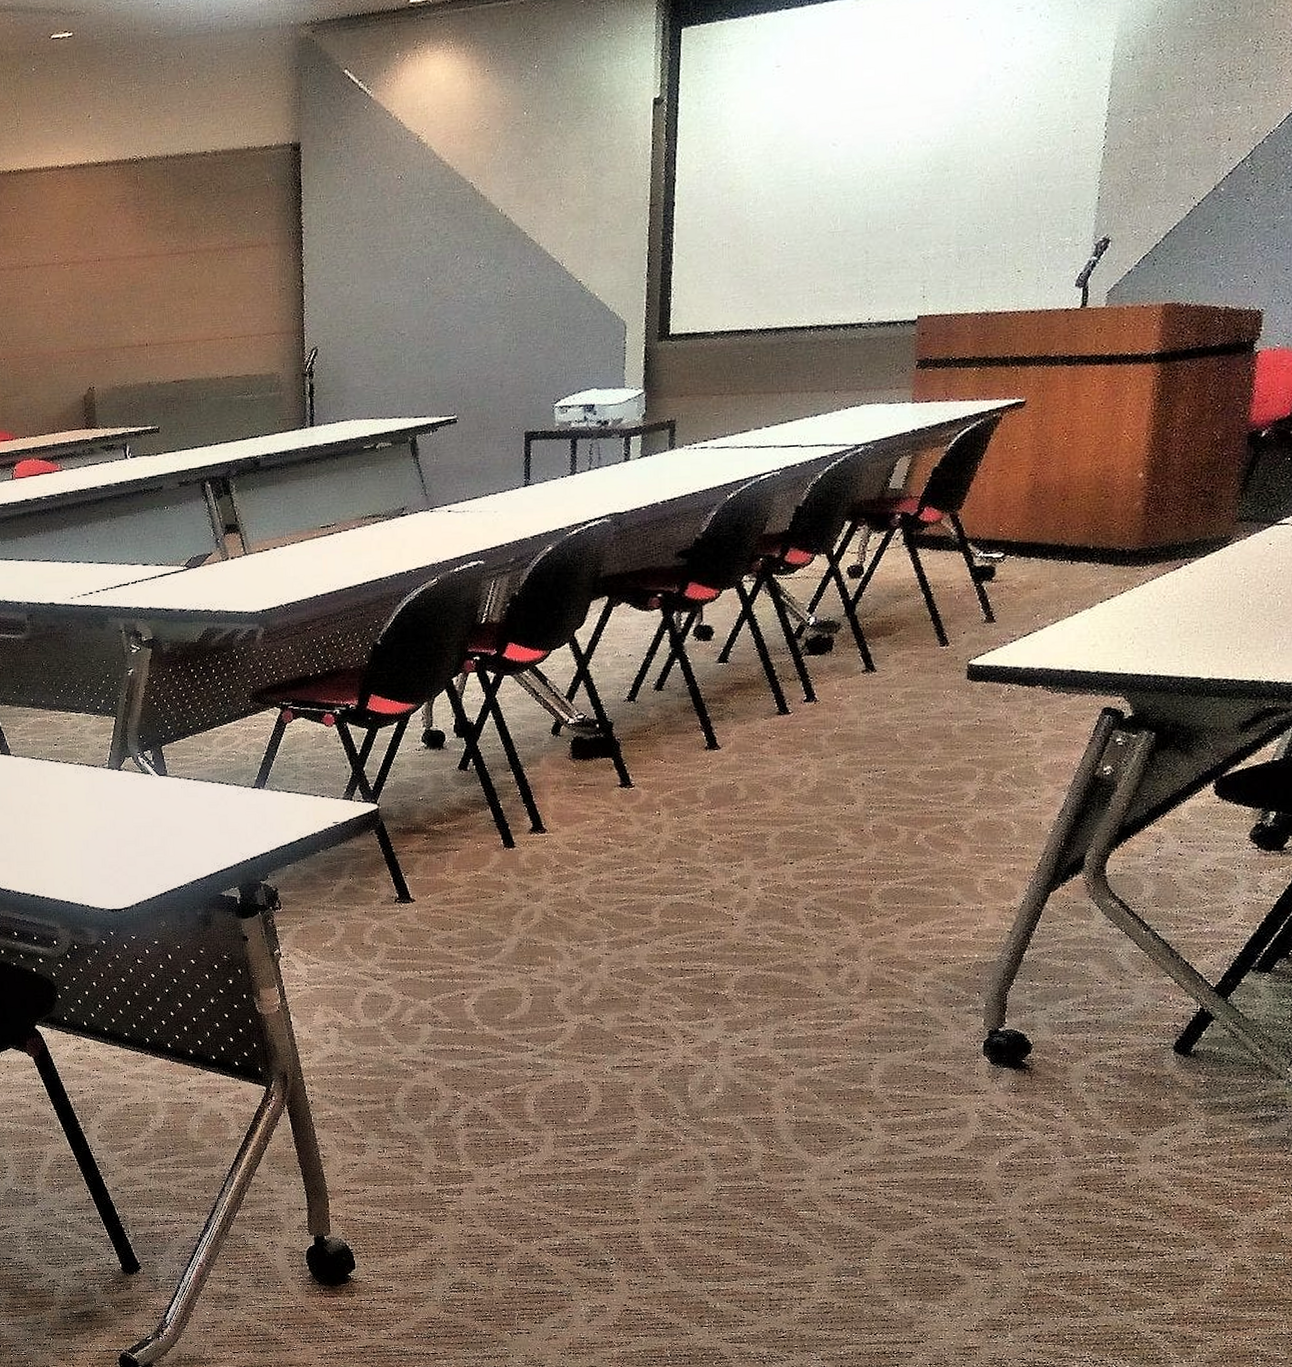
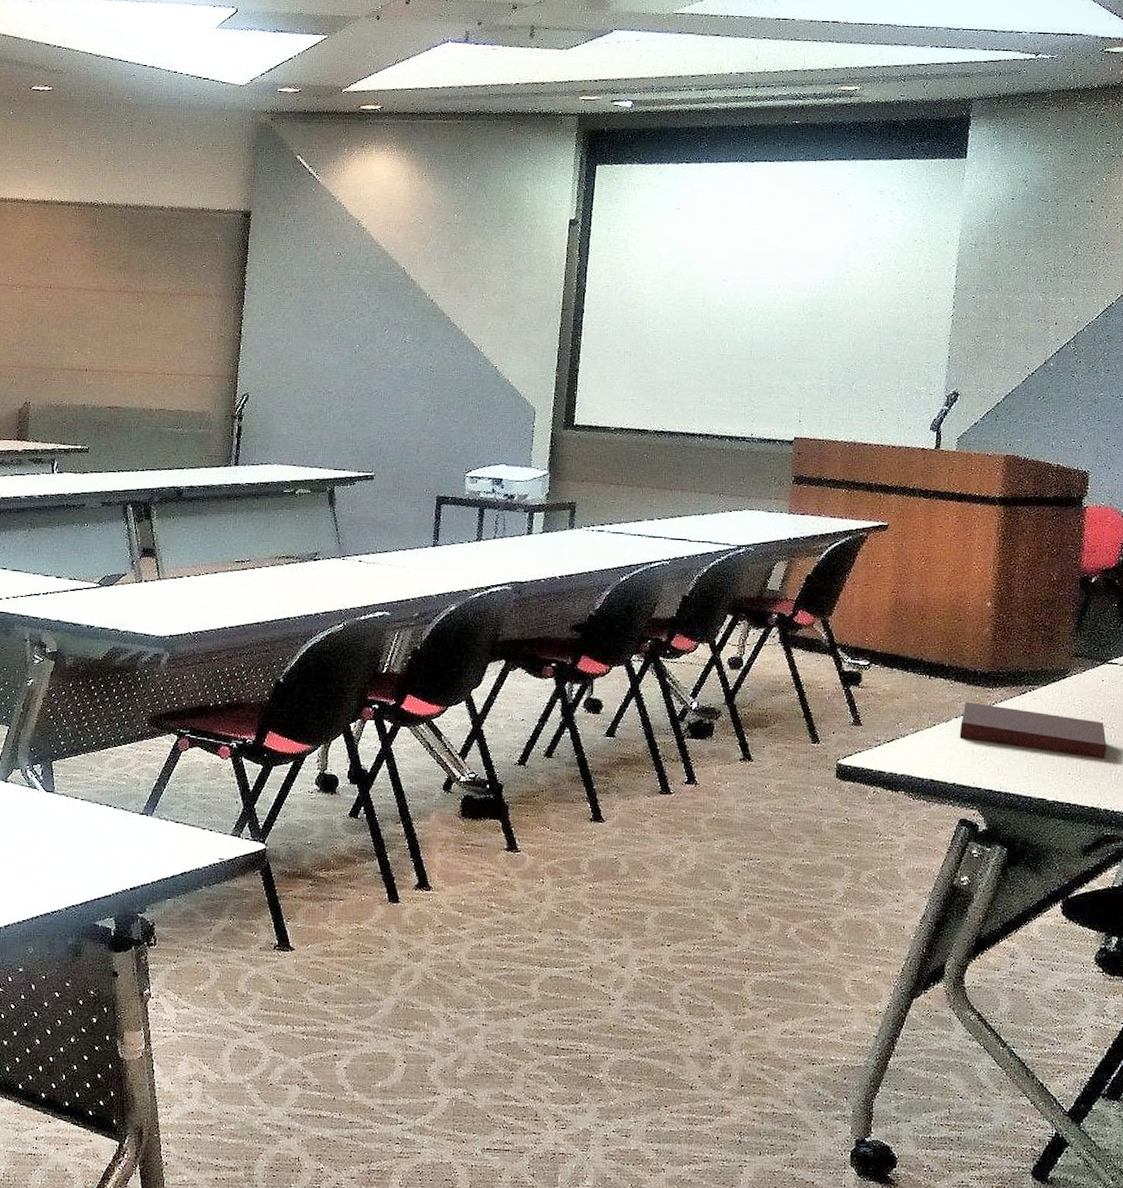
notebook: none [1104,583,1272,629] -> present [959,701,1107,759]

